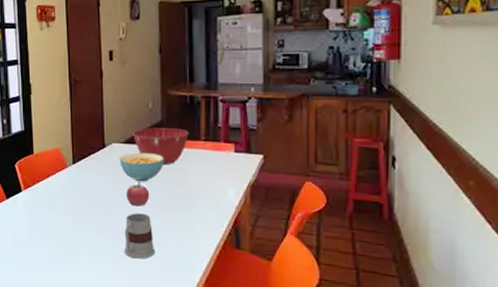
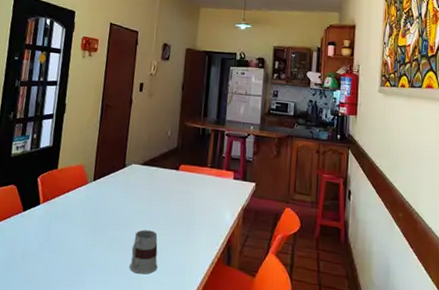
cereal bowl: present [119,152,163,182] -> none [136,174,175,202]
fruit: present [126,182,150,206] -> none [138,201,159,224]
mixing bowl: present [133,128,189,165] -> none [151,153,199,187]

